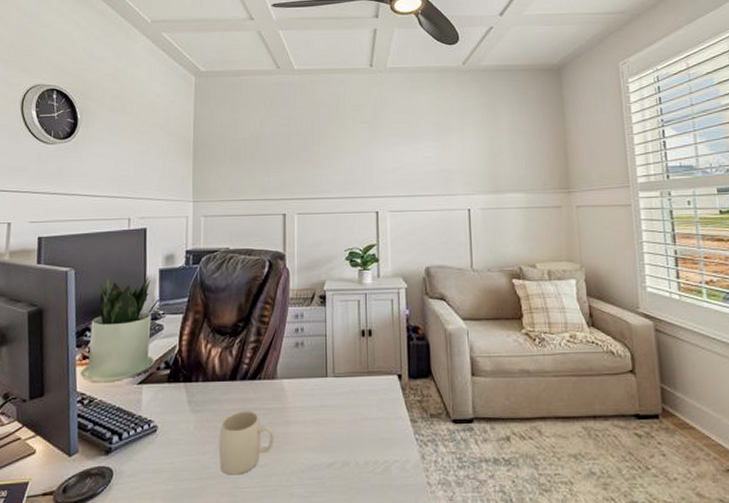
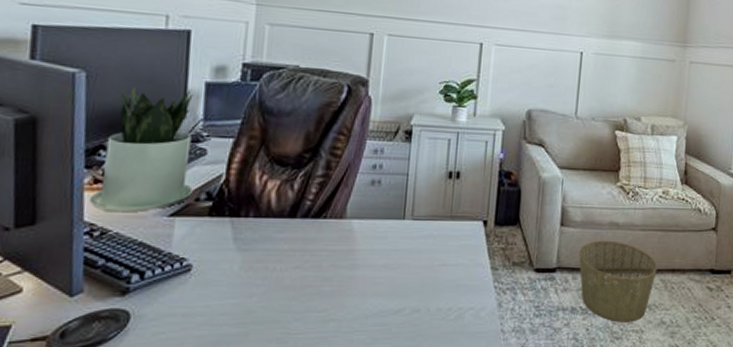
mug: present [218,410,274,475] -> none [268,251,337,320]
basket: none [493,388,577,474] -> present [578,240,658,323]

